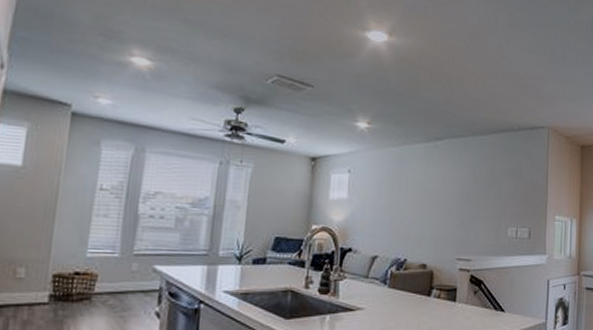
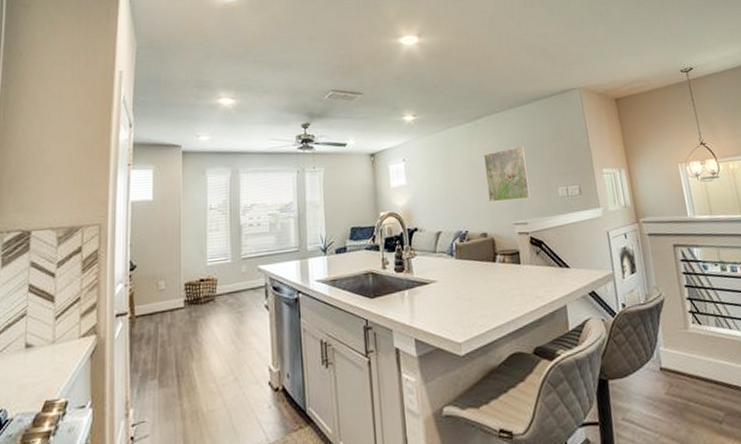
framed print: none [434,177,482,235] -> present [483,146,532,202]

